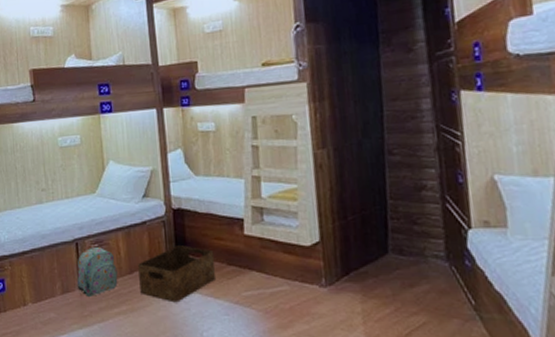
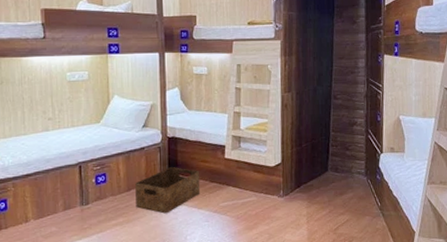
backpack: present [77,247,118,297] -> none [79,169,117,212]

